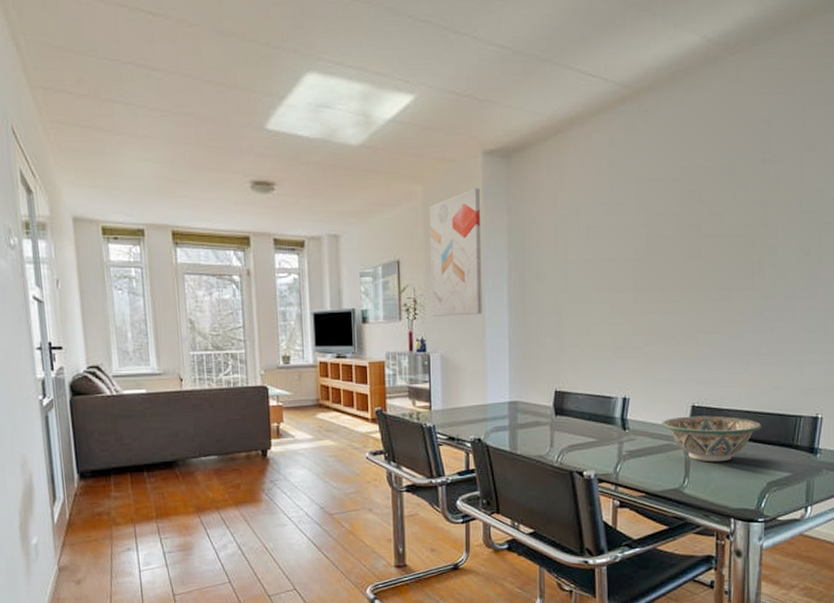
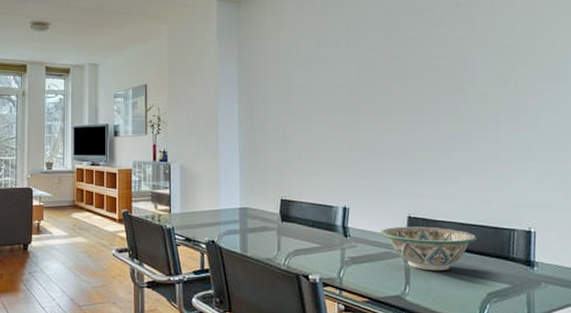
wall art: present [430,188,482,316] -> none [173,27,216,132]

